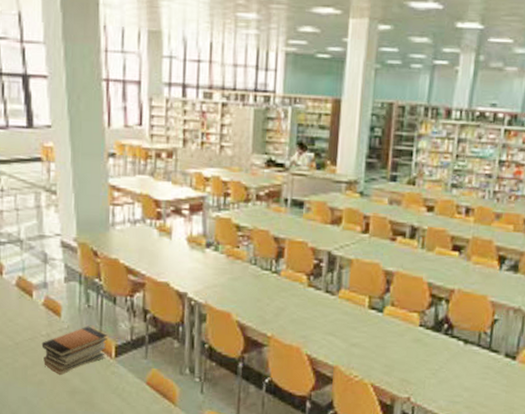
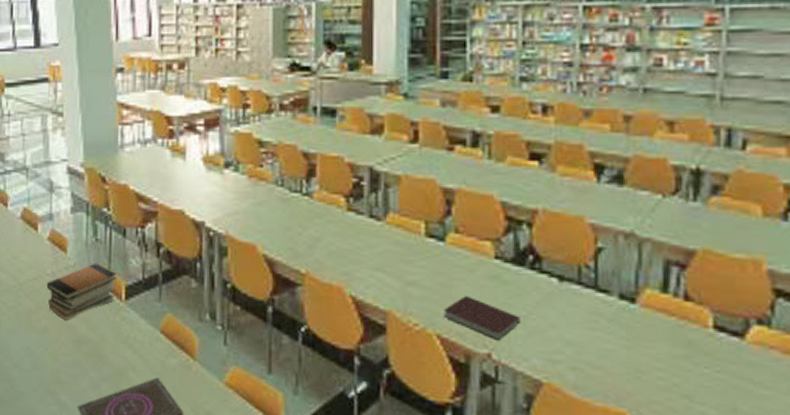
notebook: none [378,355,434,388] -> present [444,296,521,340]

